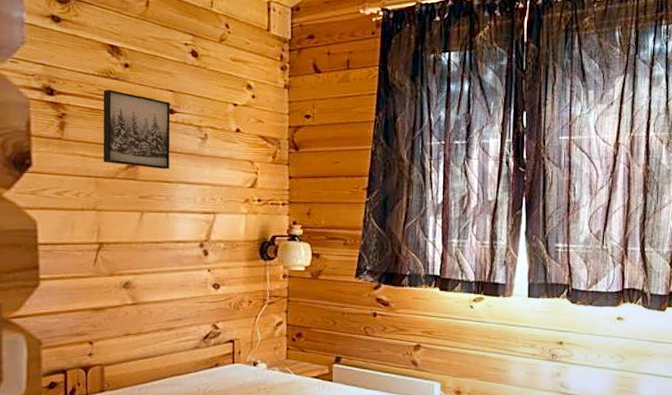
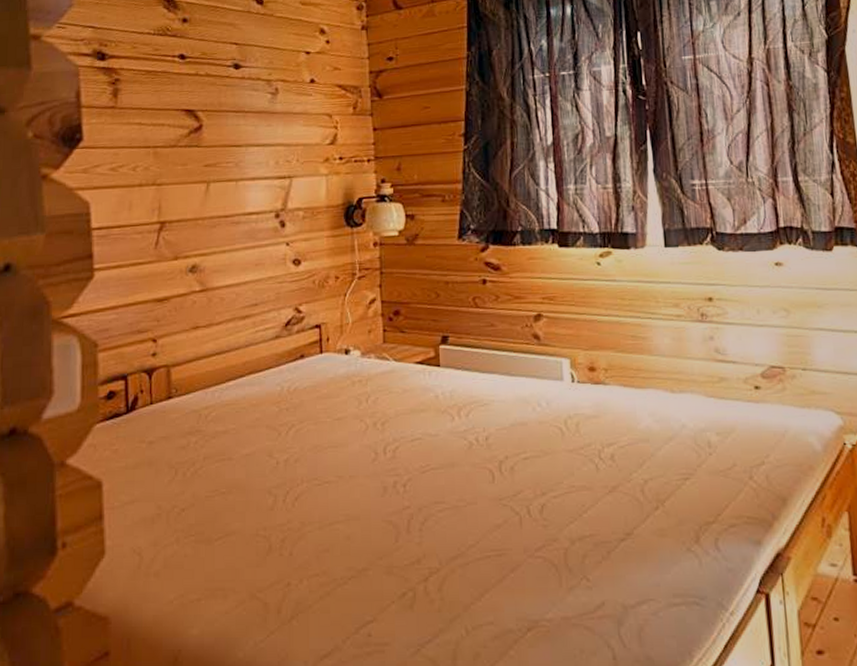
wall art: present [103,90,171,170] -> none [160,48,237,133]

